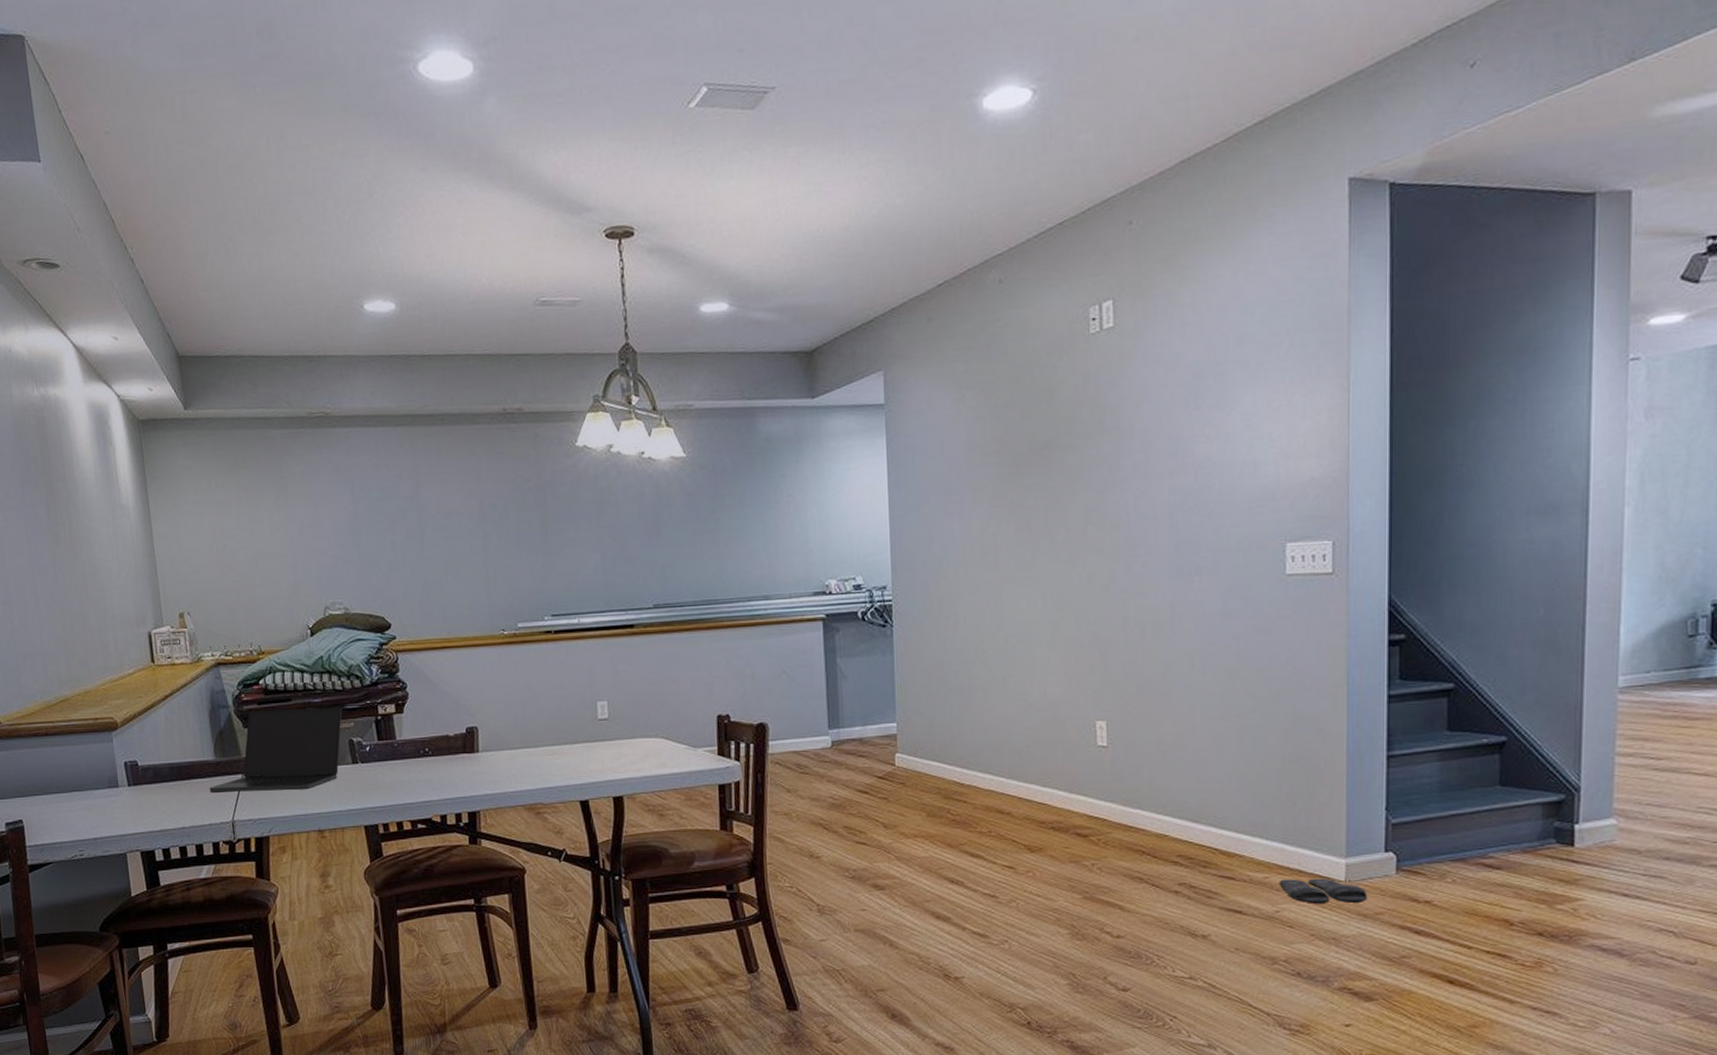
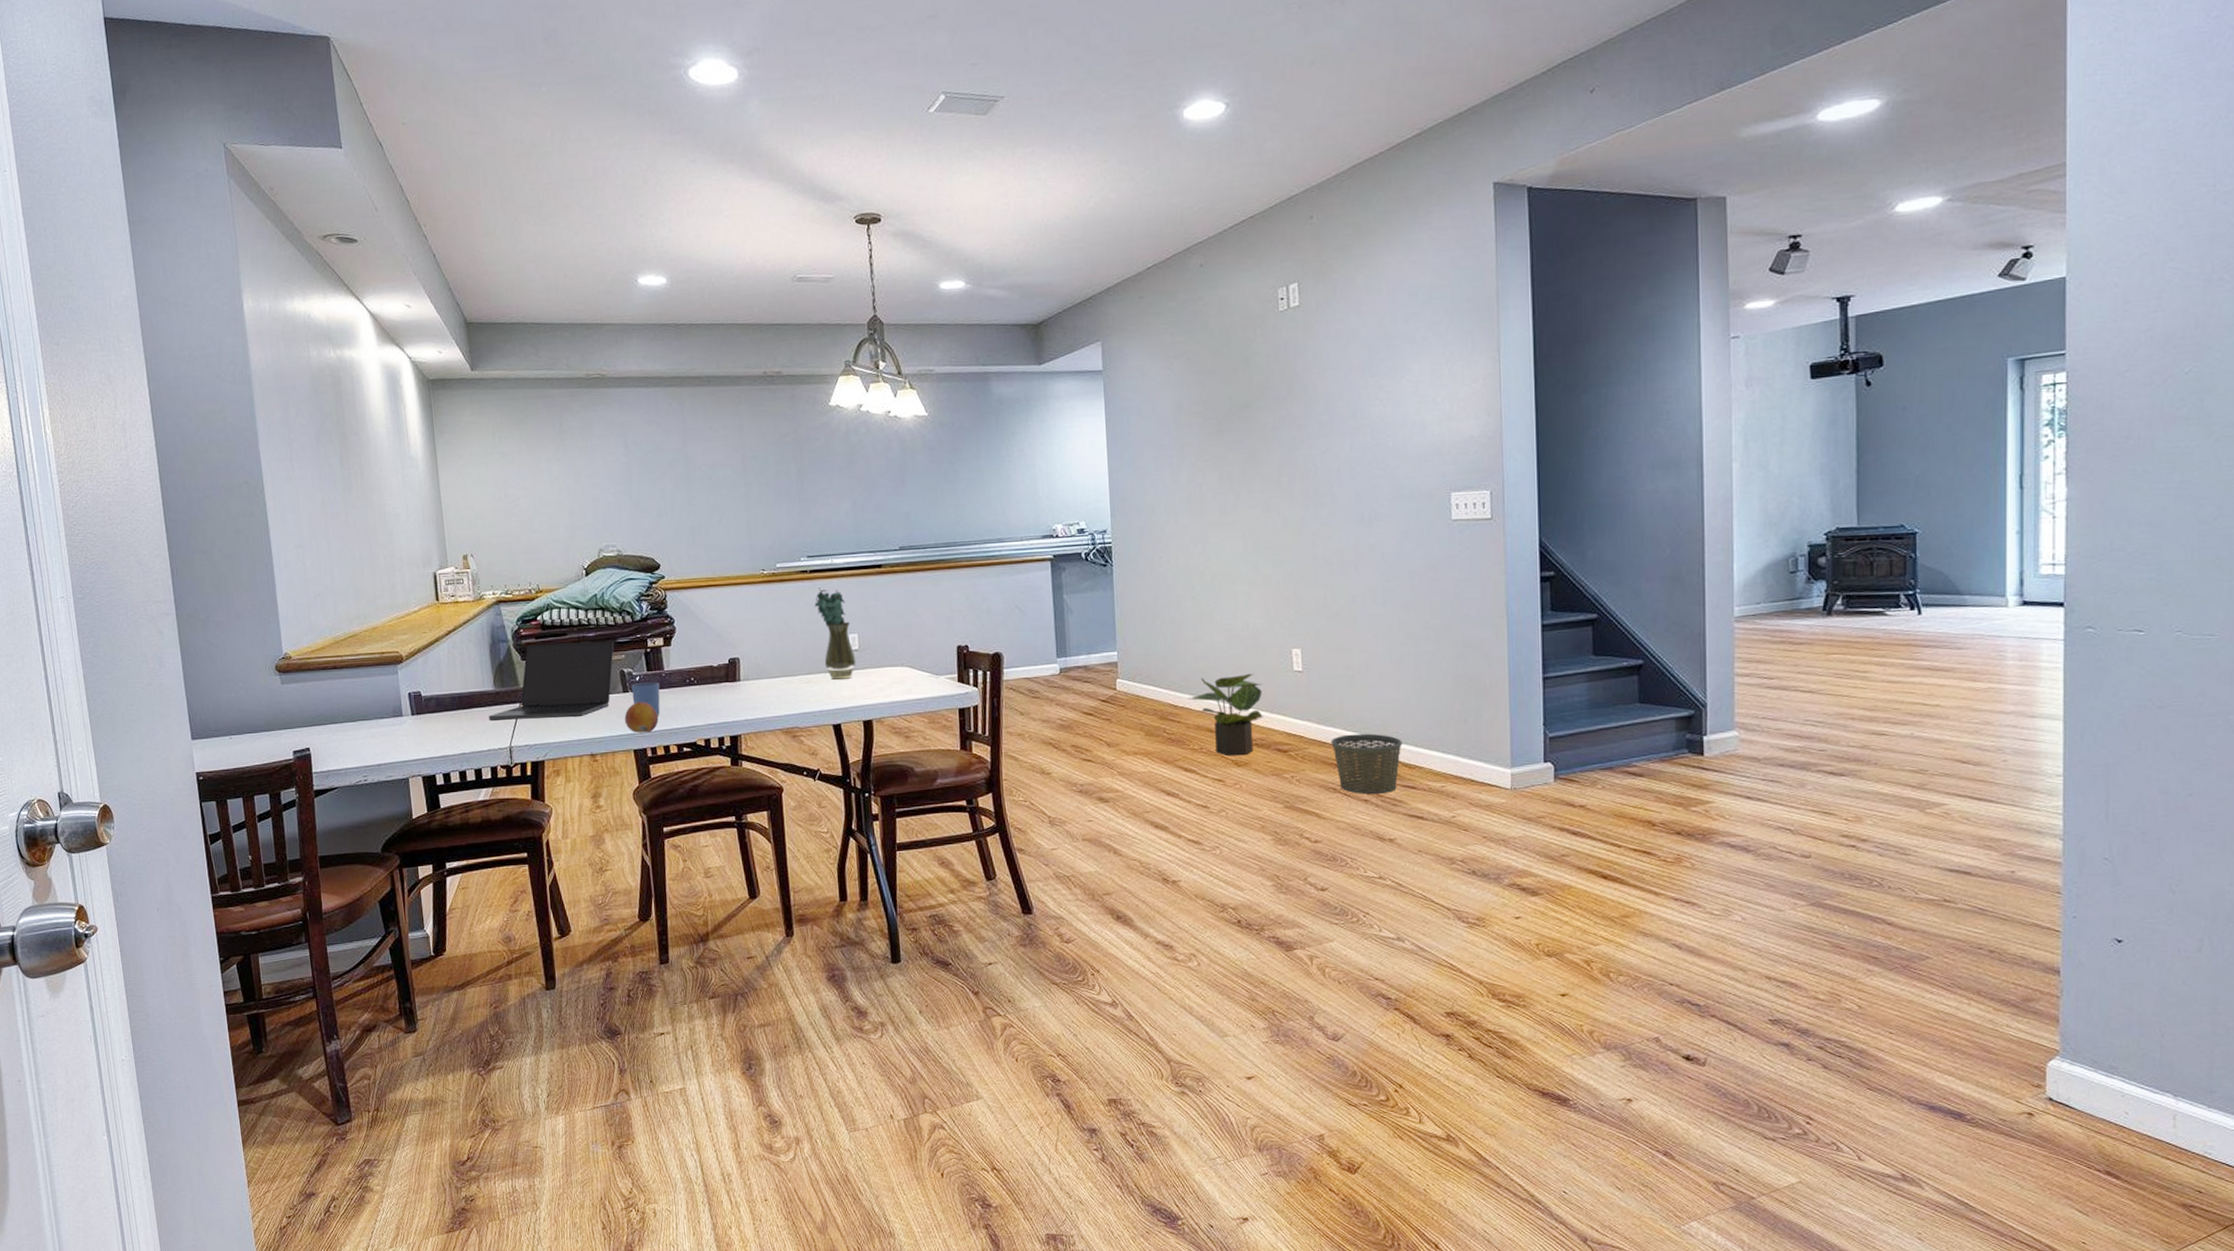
fruit: none [354,774,391,808] -> present [624,702,659,733]
mug: none [361,753,393,790] -> present [631,682,660,716]
vase: none [559,650,606,752] -> present [814,588,856,680]
potted plant: none [976,748,1061,841] -> present [1188,673,1263,756]
basket: none [1138,817,1220,885] -> present [1331,733,1402,794]
slippers: present [1278,878,1368,903] -> none [1454,786,1531,809]

